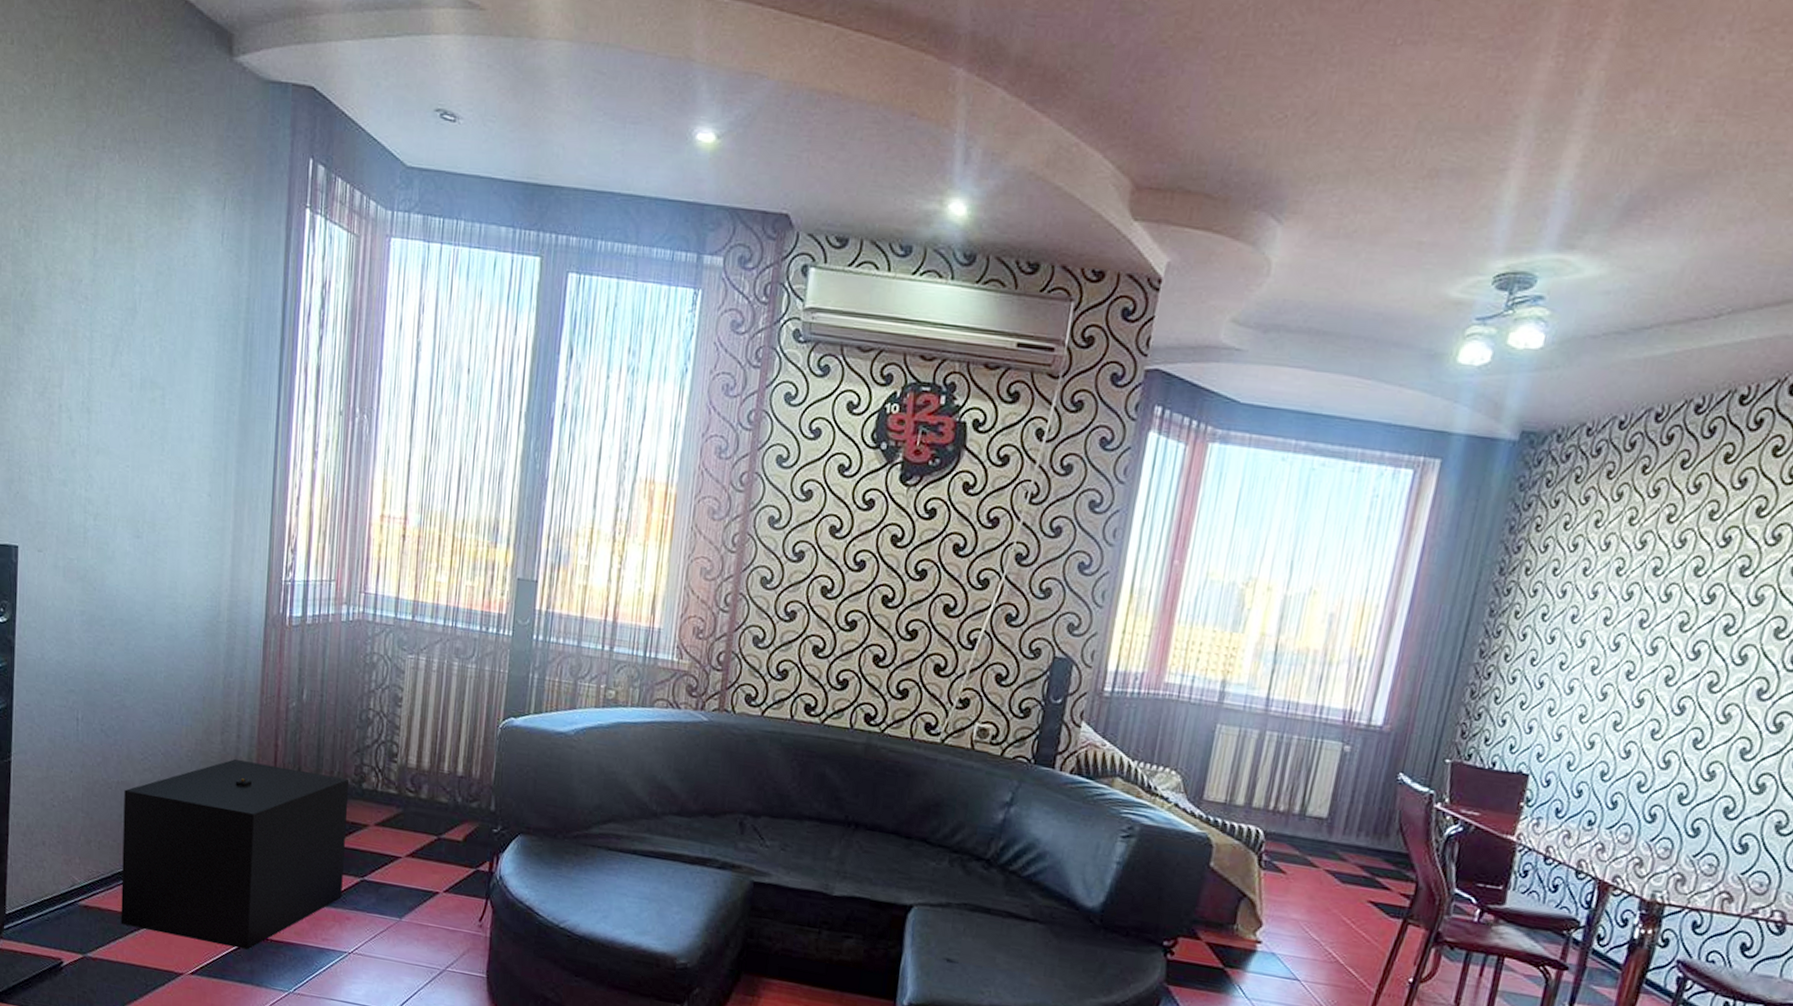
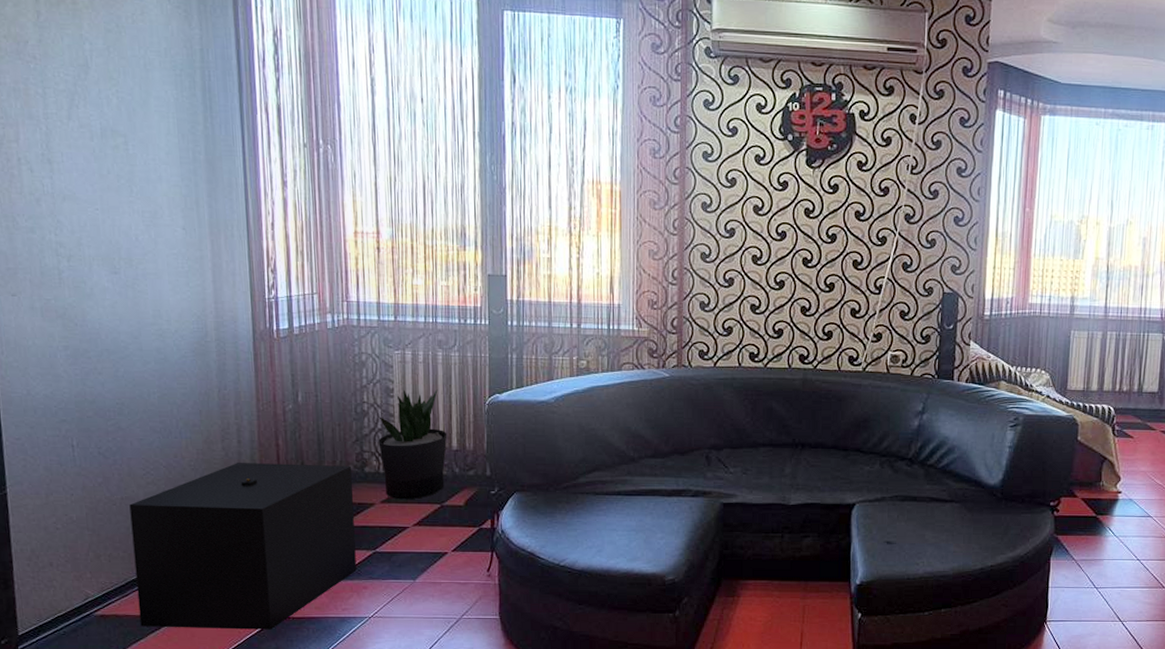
planter: none [380,700,454,826] -> present [378,389,448,500]

